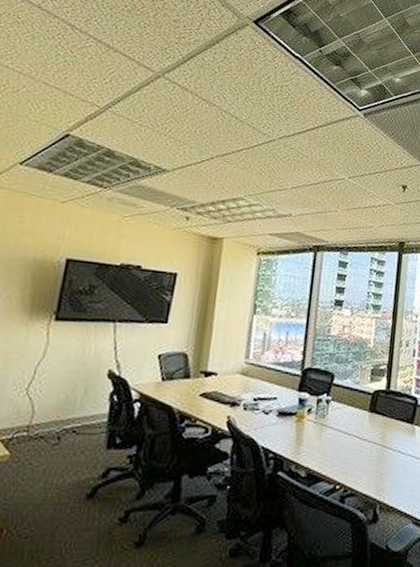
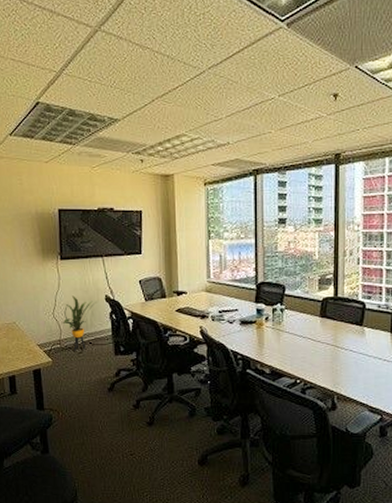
house plant: none [38,367,95,442] -> present [62,296,97,351]

